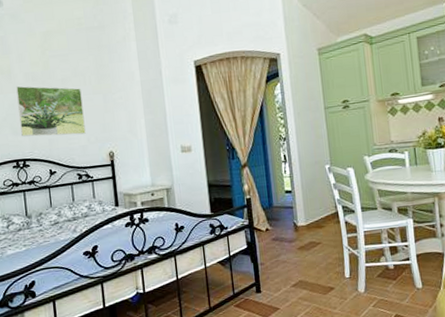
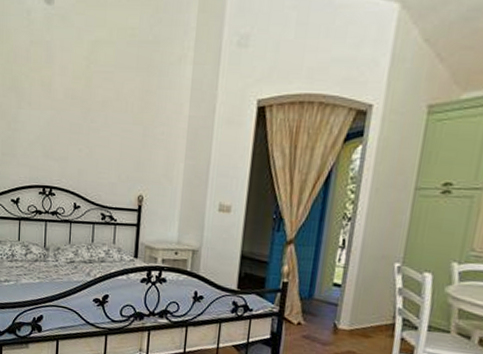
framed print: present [16,86,86,137] -> none [52,102,121,170]

